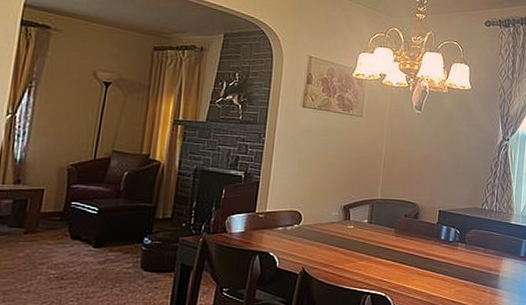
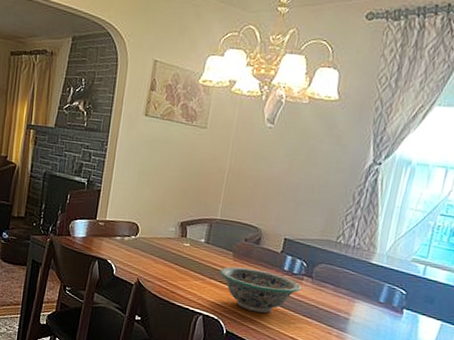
decorative bowl: none [384,241,458,283] -> present [219,266,302,313]

